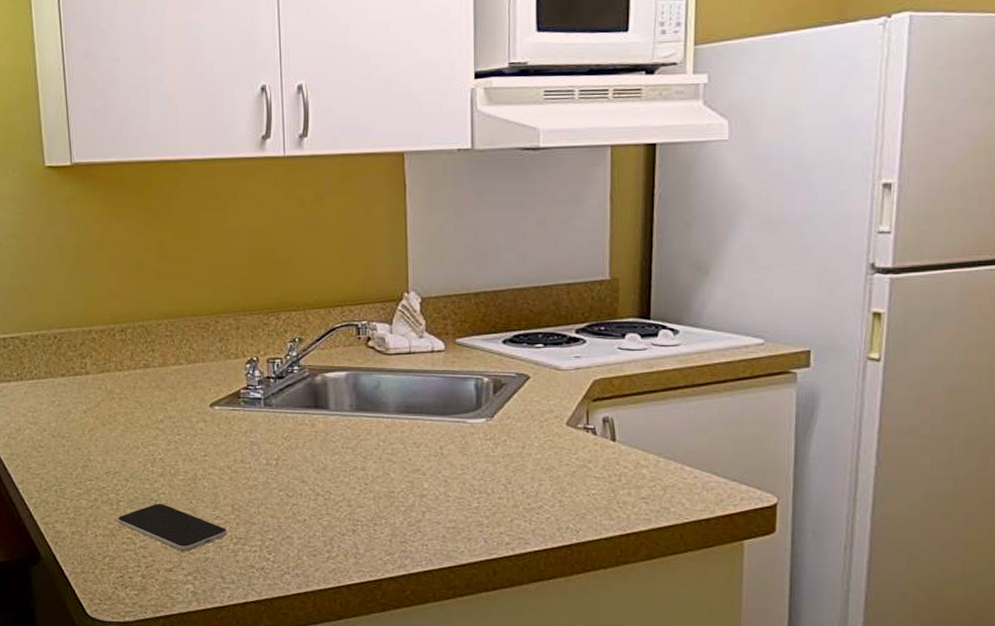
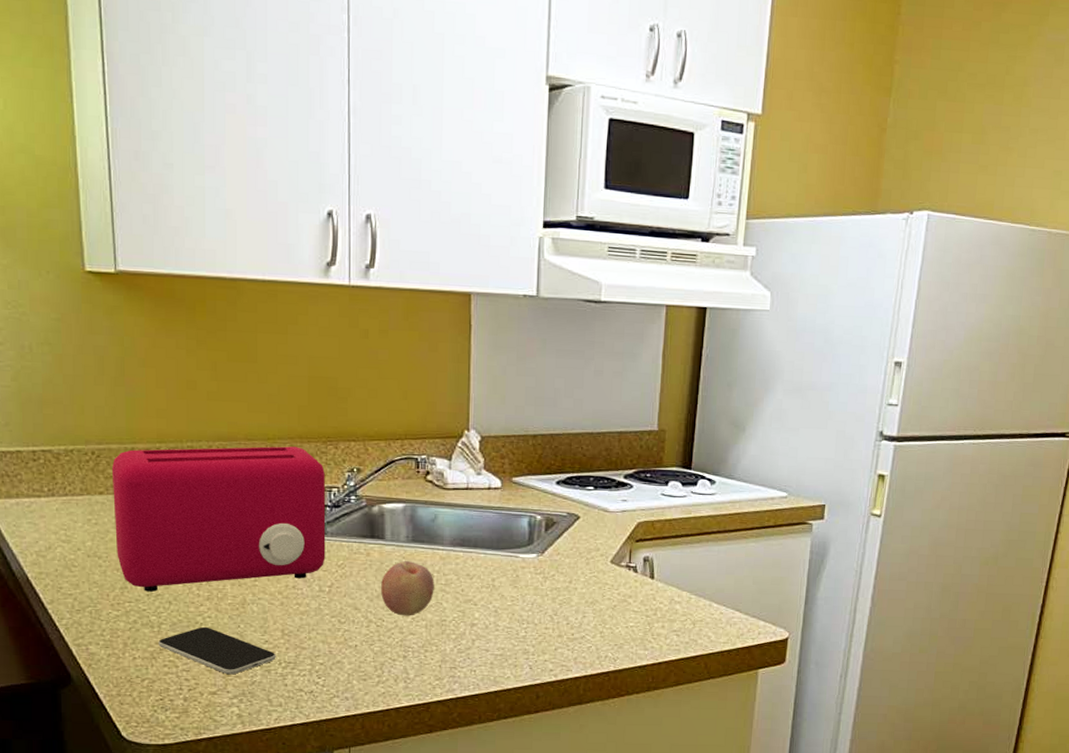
toaster: none [71,320,271,470] -> present [111,446,326,592]
fruit: none [327,431,381,488] -> present [381,561,434,616]

